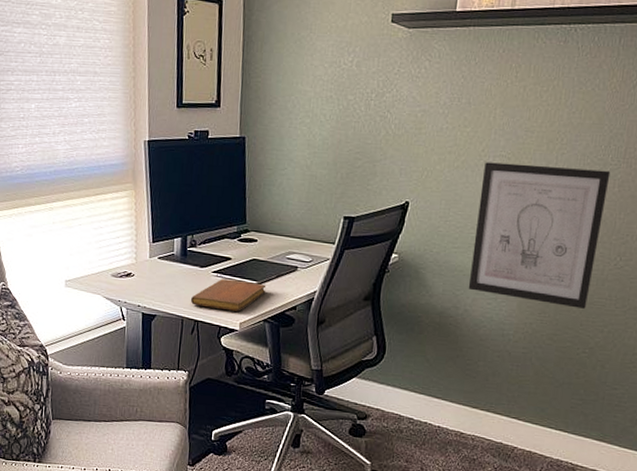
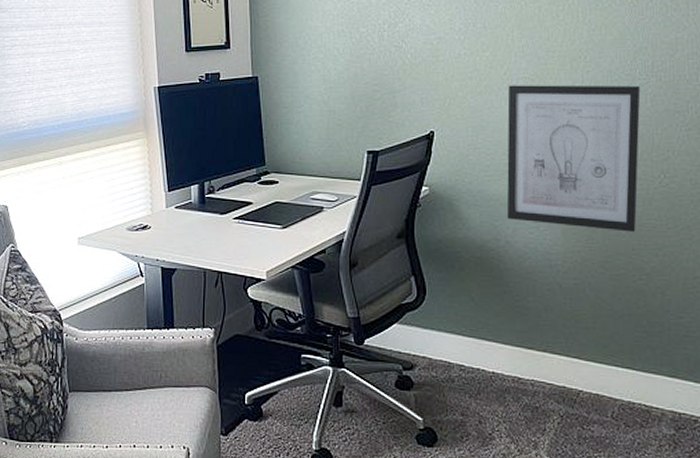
notebook: present [190,279,266,312] -> none [212,225,292,259]

